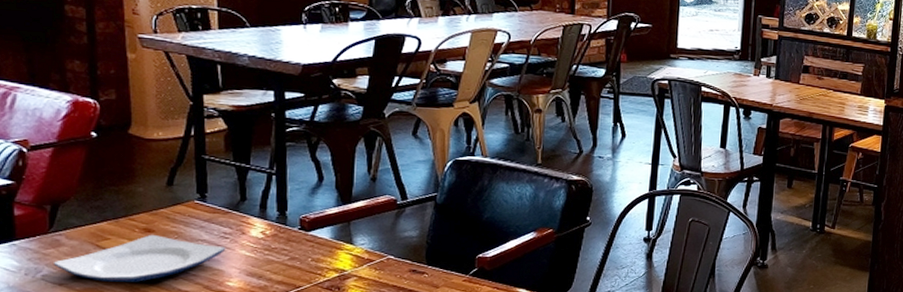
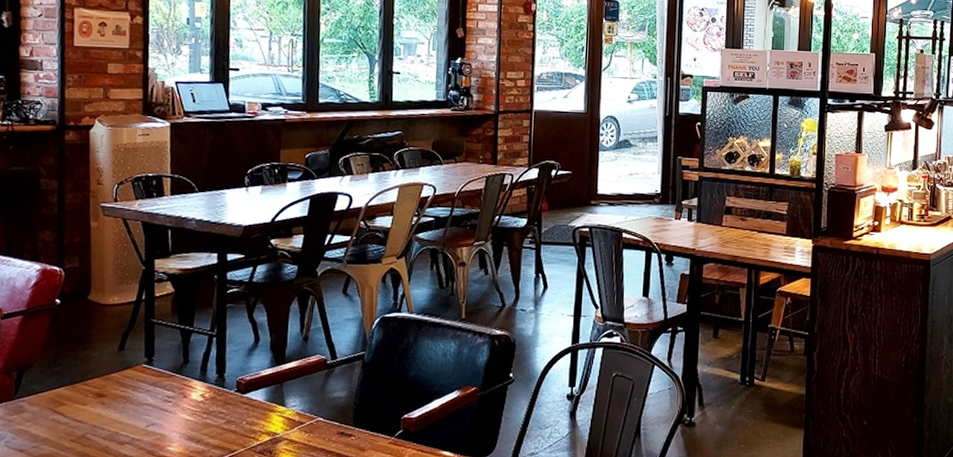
plate: present [52,235,226,282] -> none [15,400,169,448]

